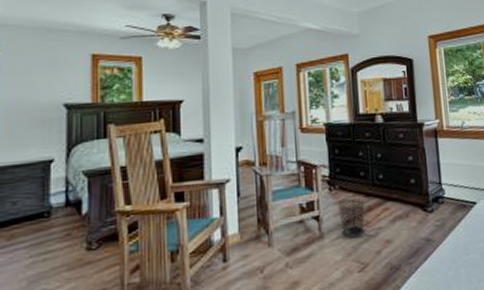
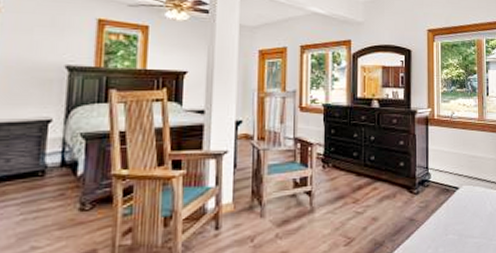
waste bin: present [337,198,366,239] -> none [330,177,356,214]

